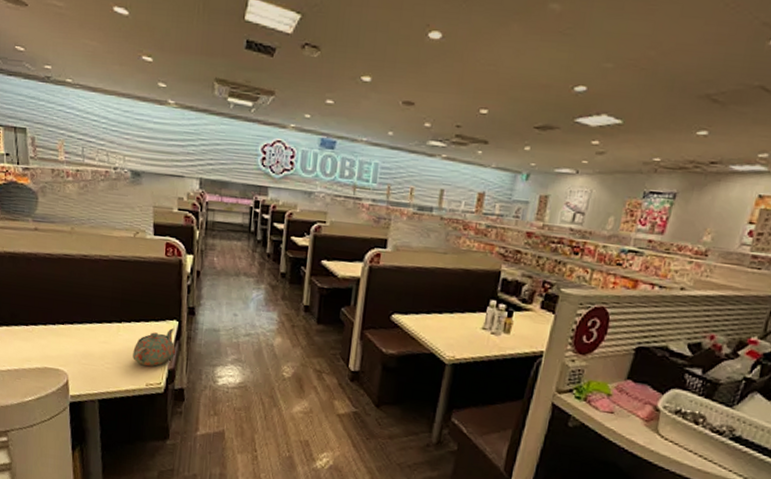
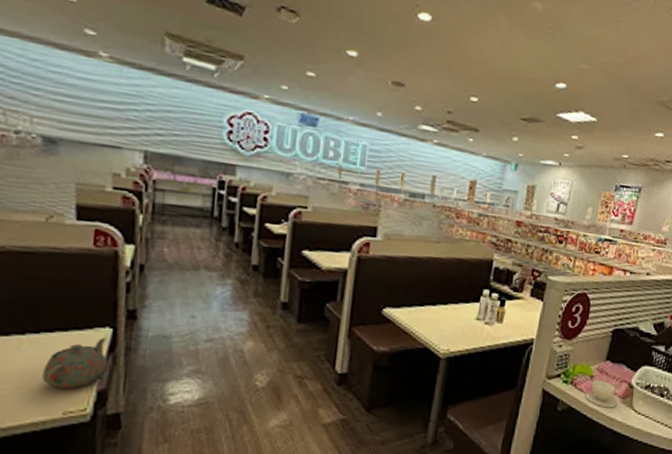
teacup: none [599,398,644,430] -> present [584,380,621,408]

